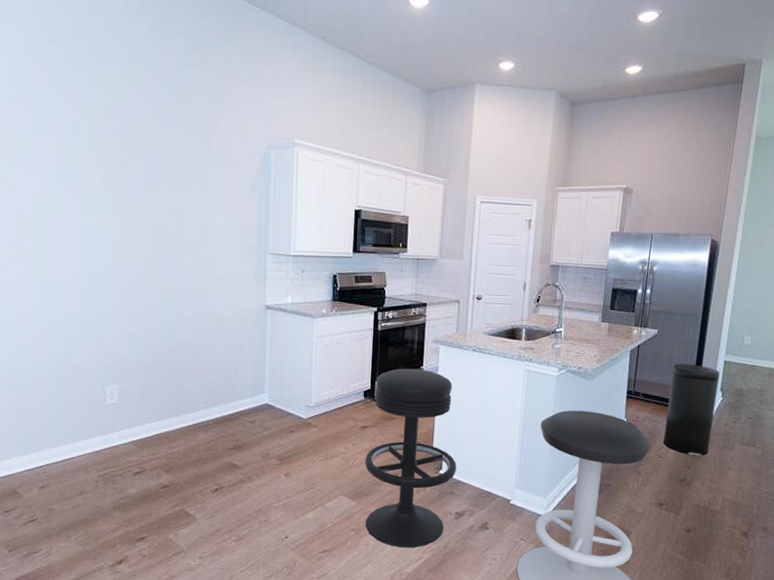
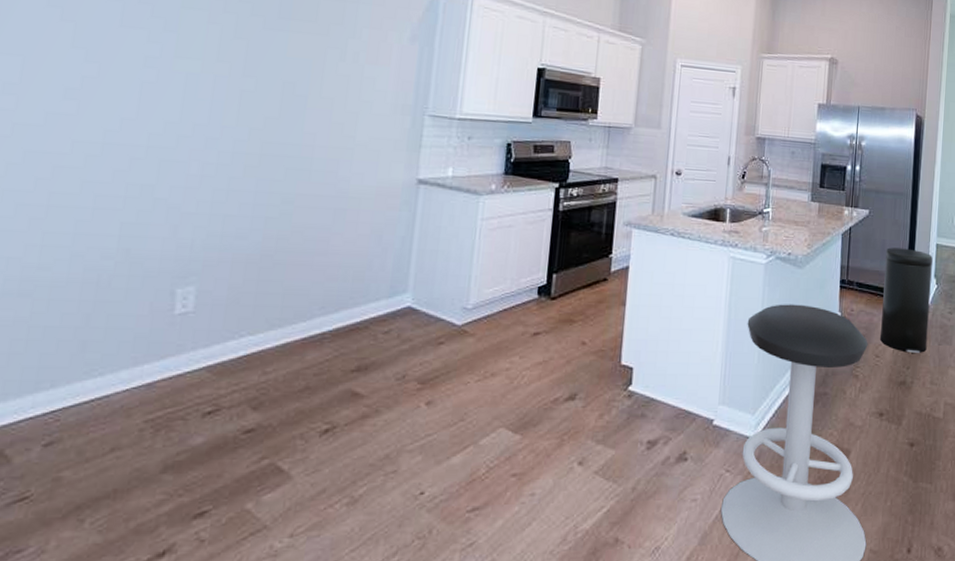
bar stool: present [365,368,457,548] -> none [531,257,650,495]

